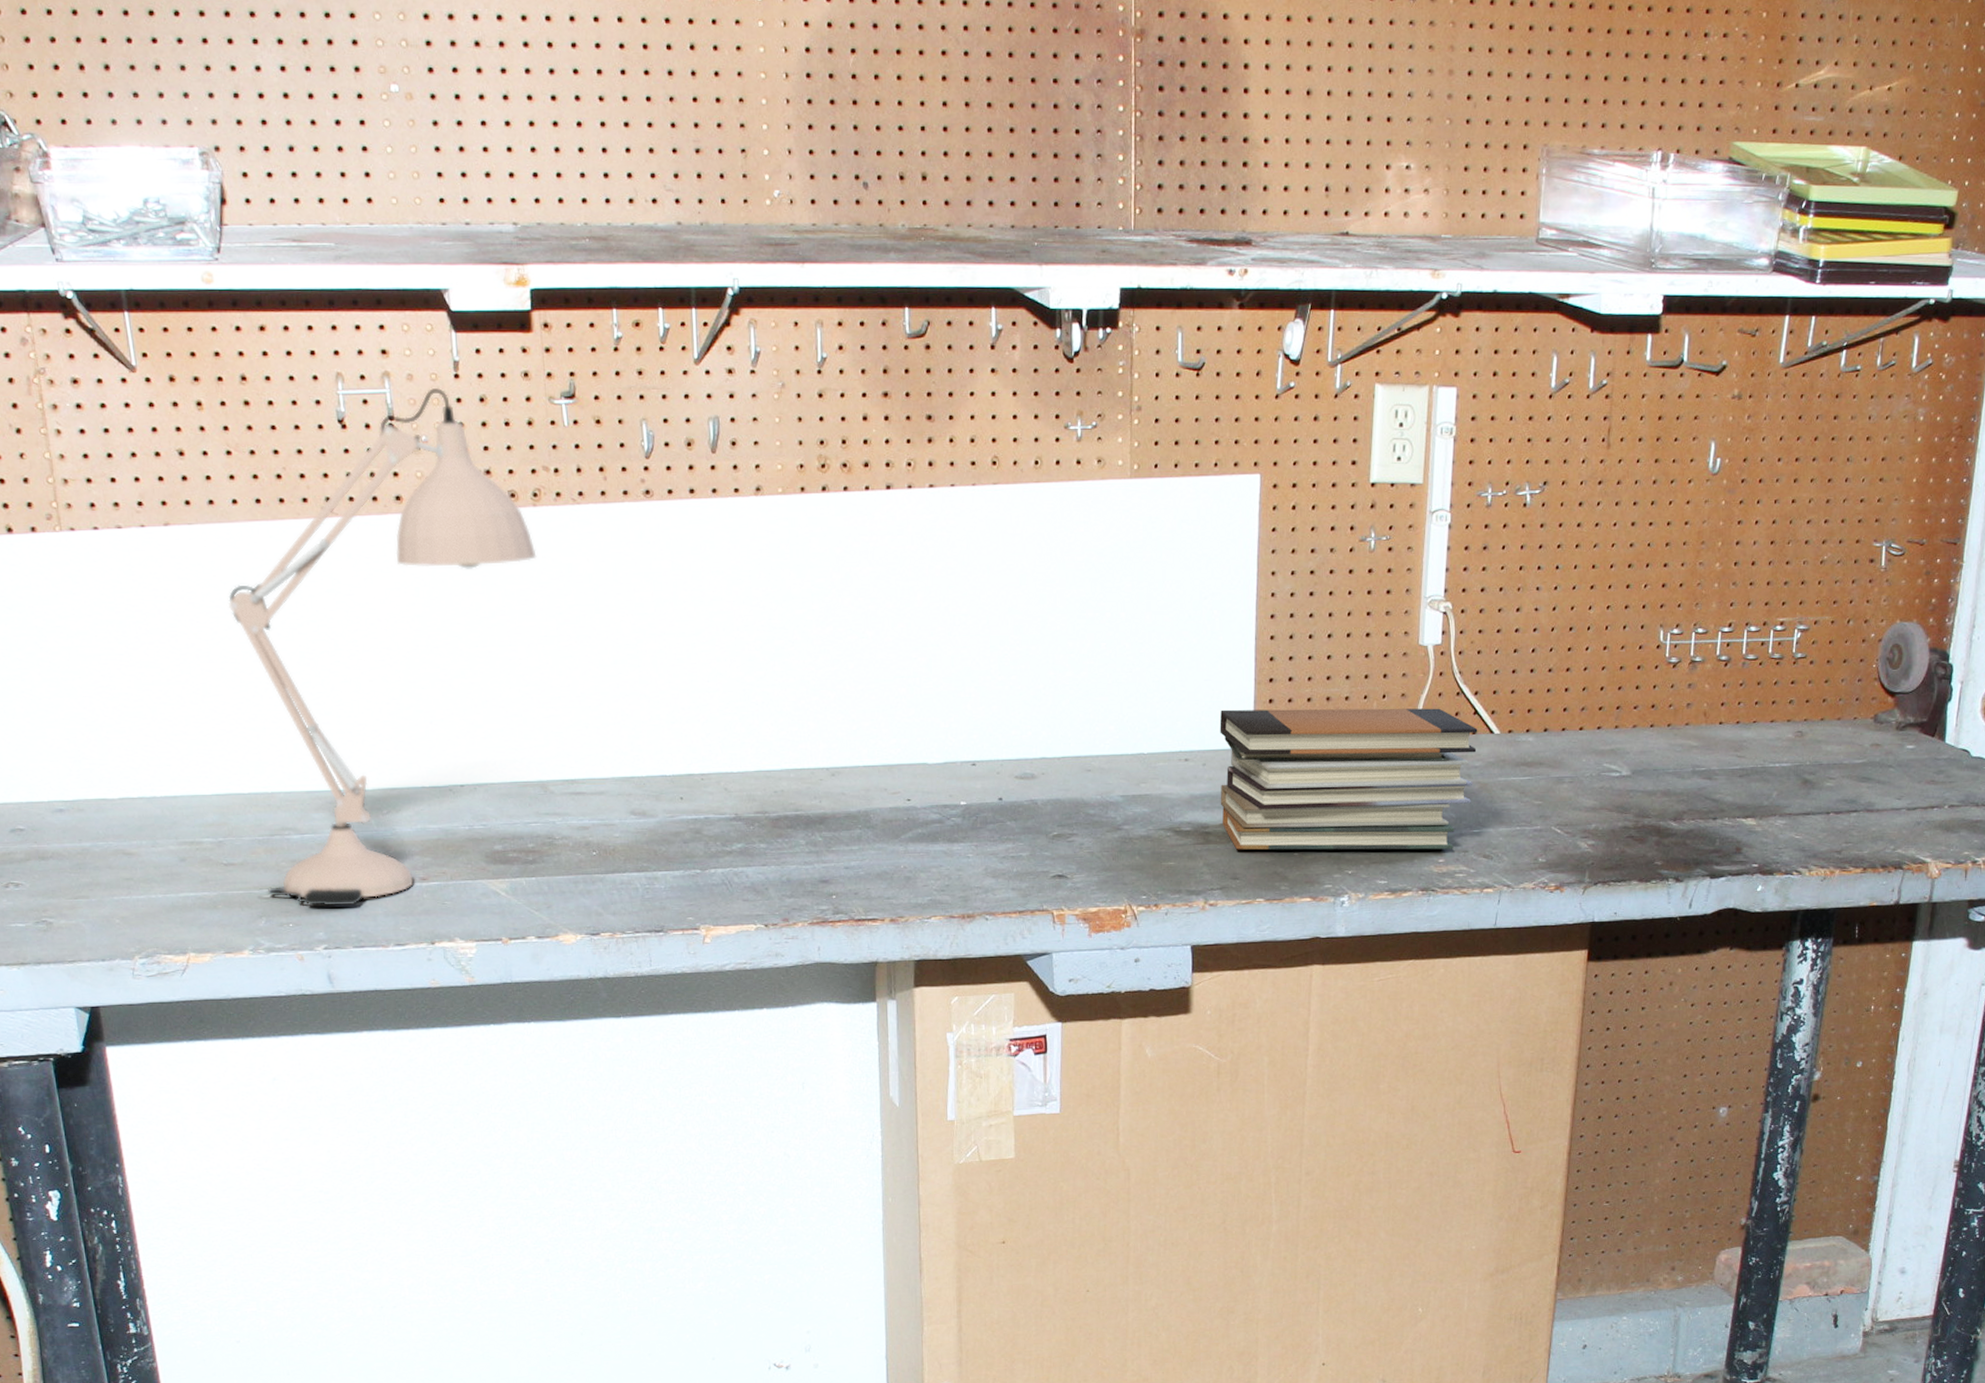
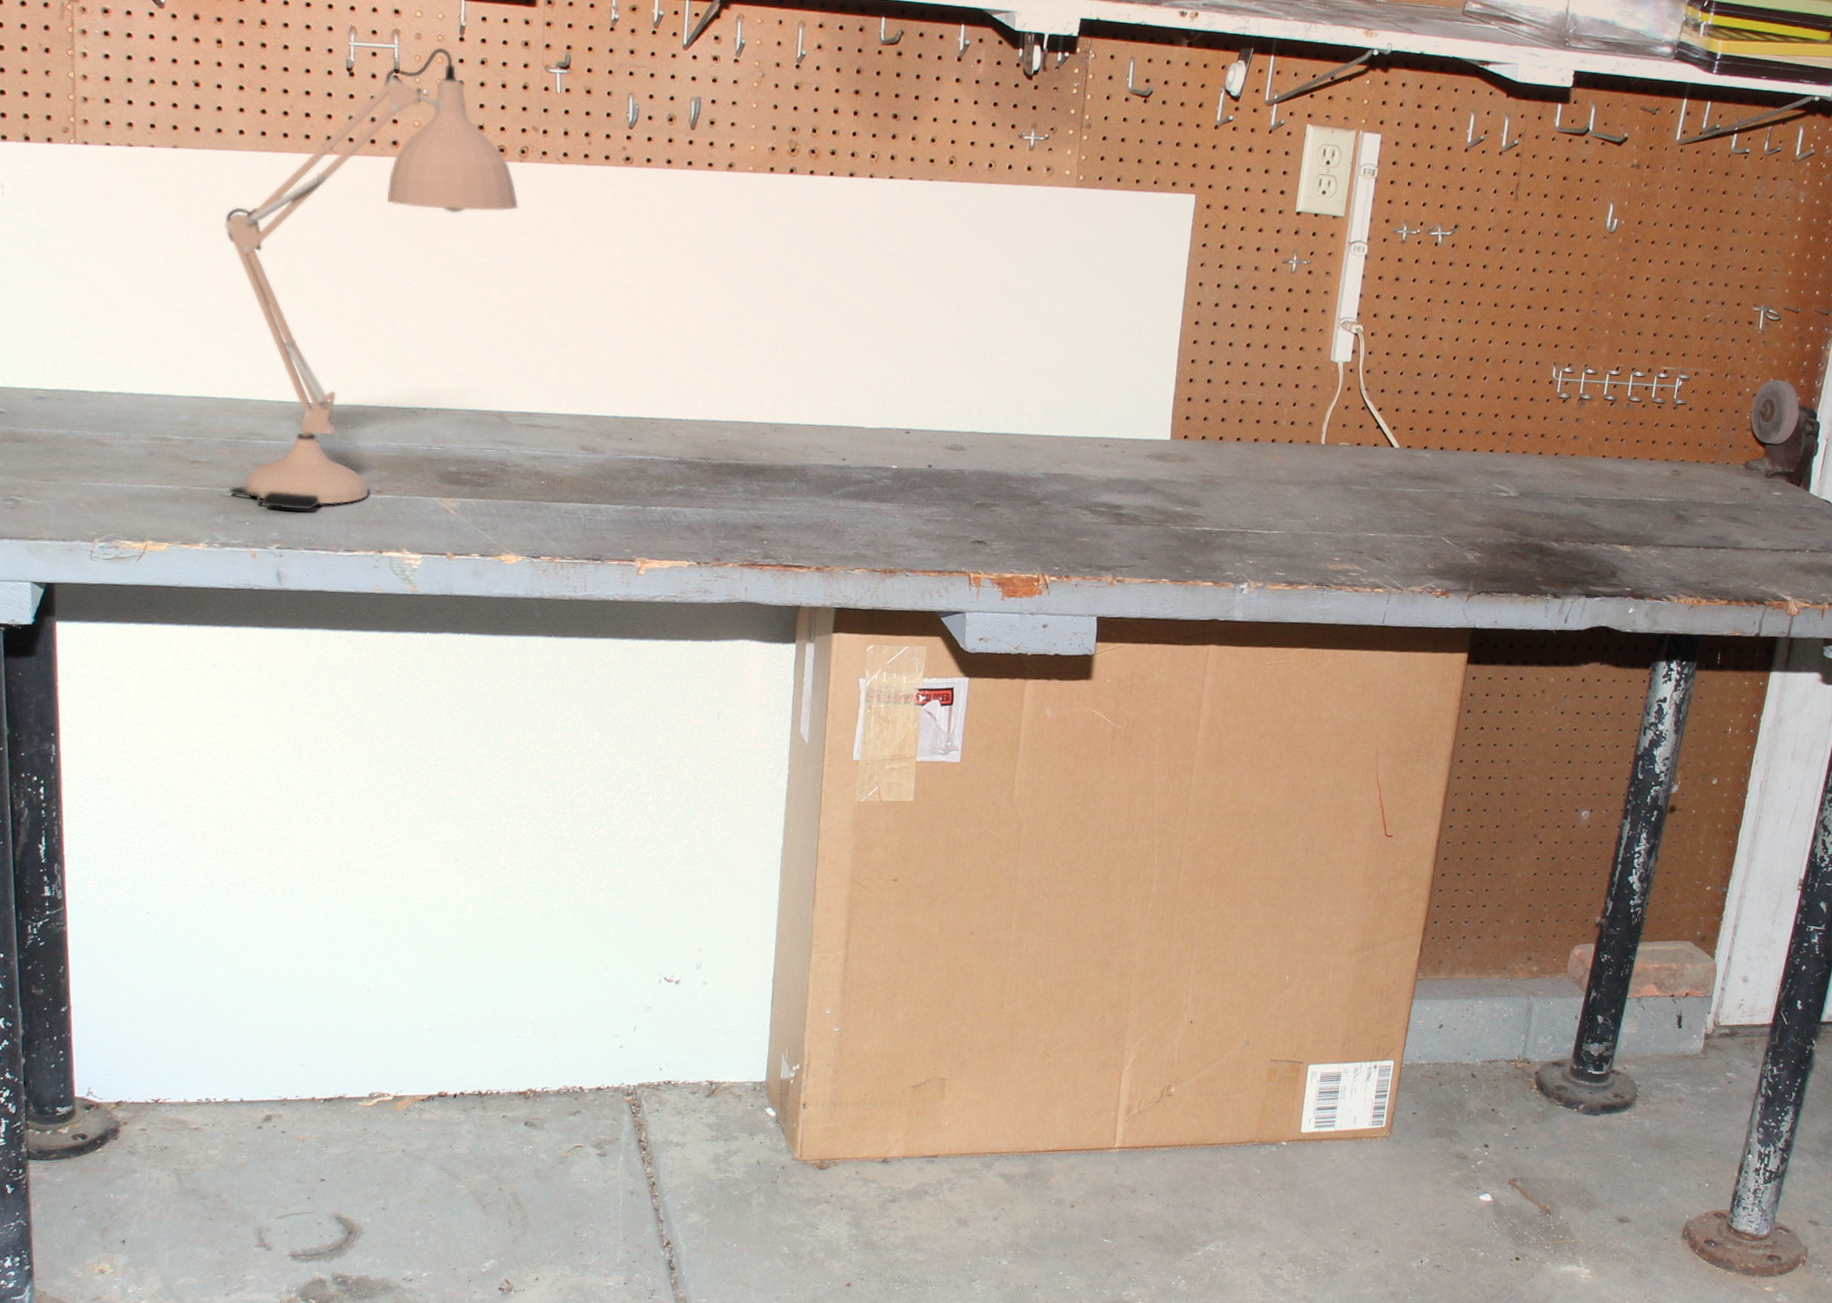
book stack: present [1219,708,1478,850] -> none [1135,403,1379,550]

